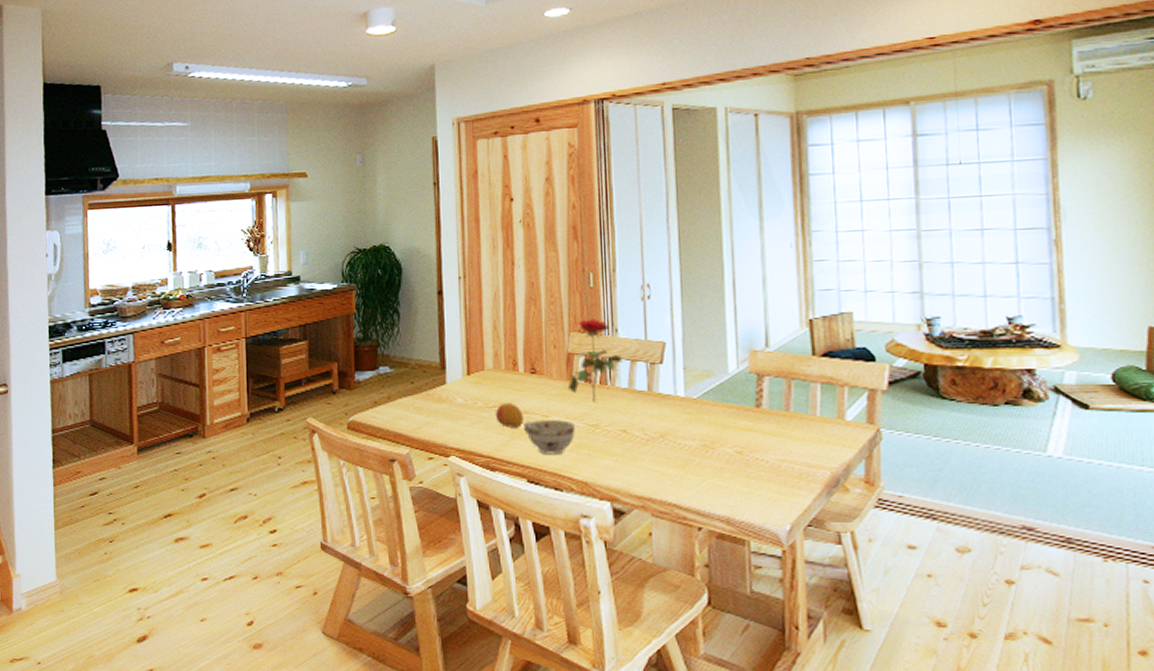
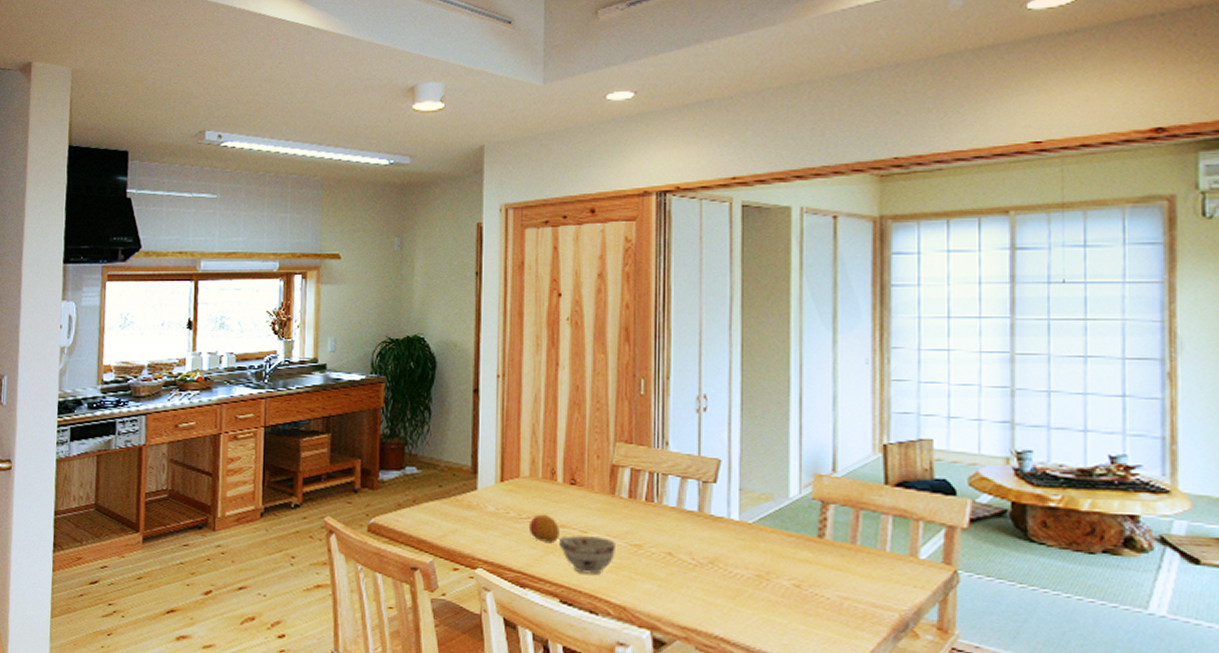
flower: present [567,319,622,403] -> none [609,429,672,521]

